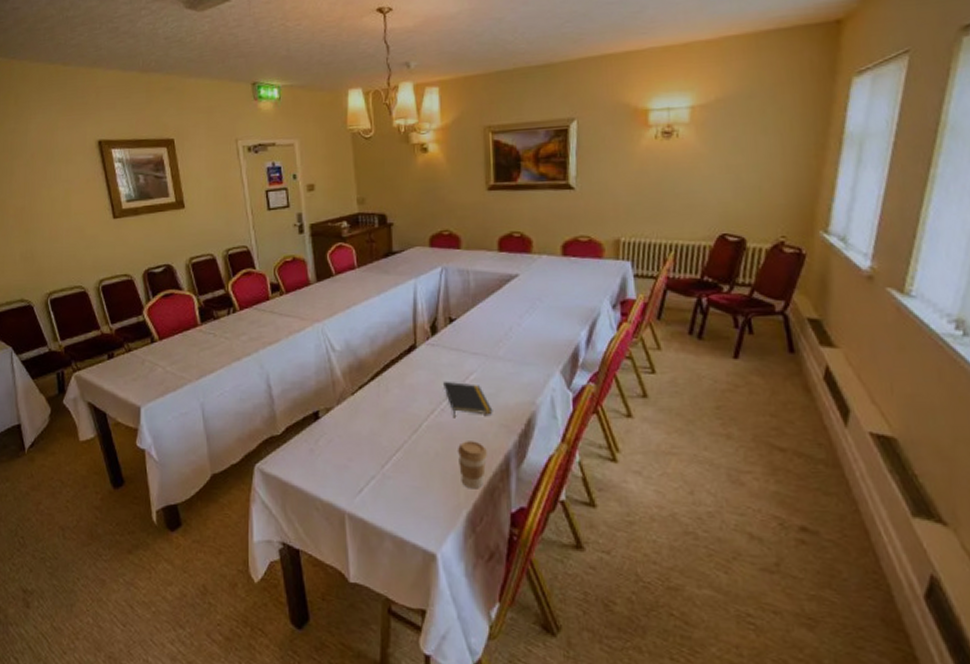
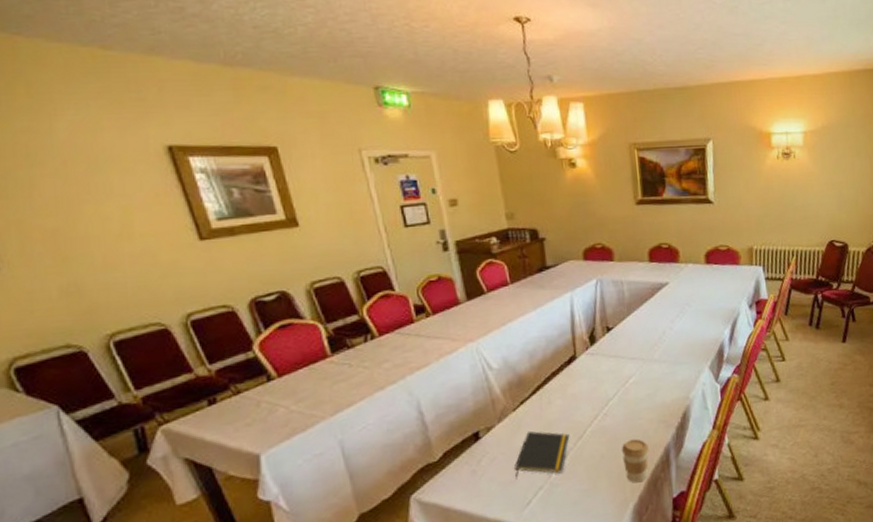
notepad: none [348,417,405,465] -> present [513,430,570,480]
notepad: present [443,381,493,418] -> none [604,386,652,421]

